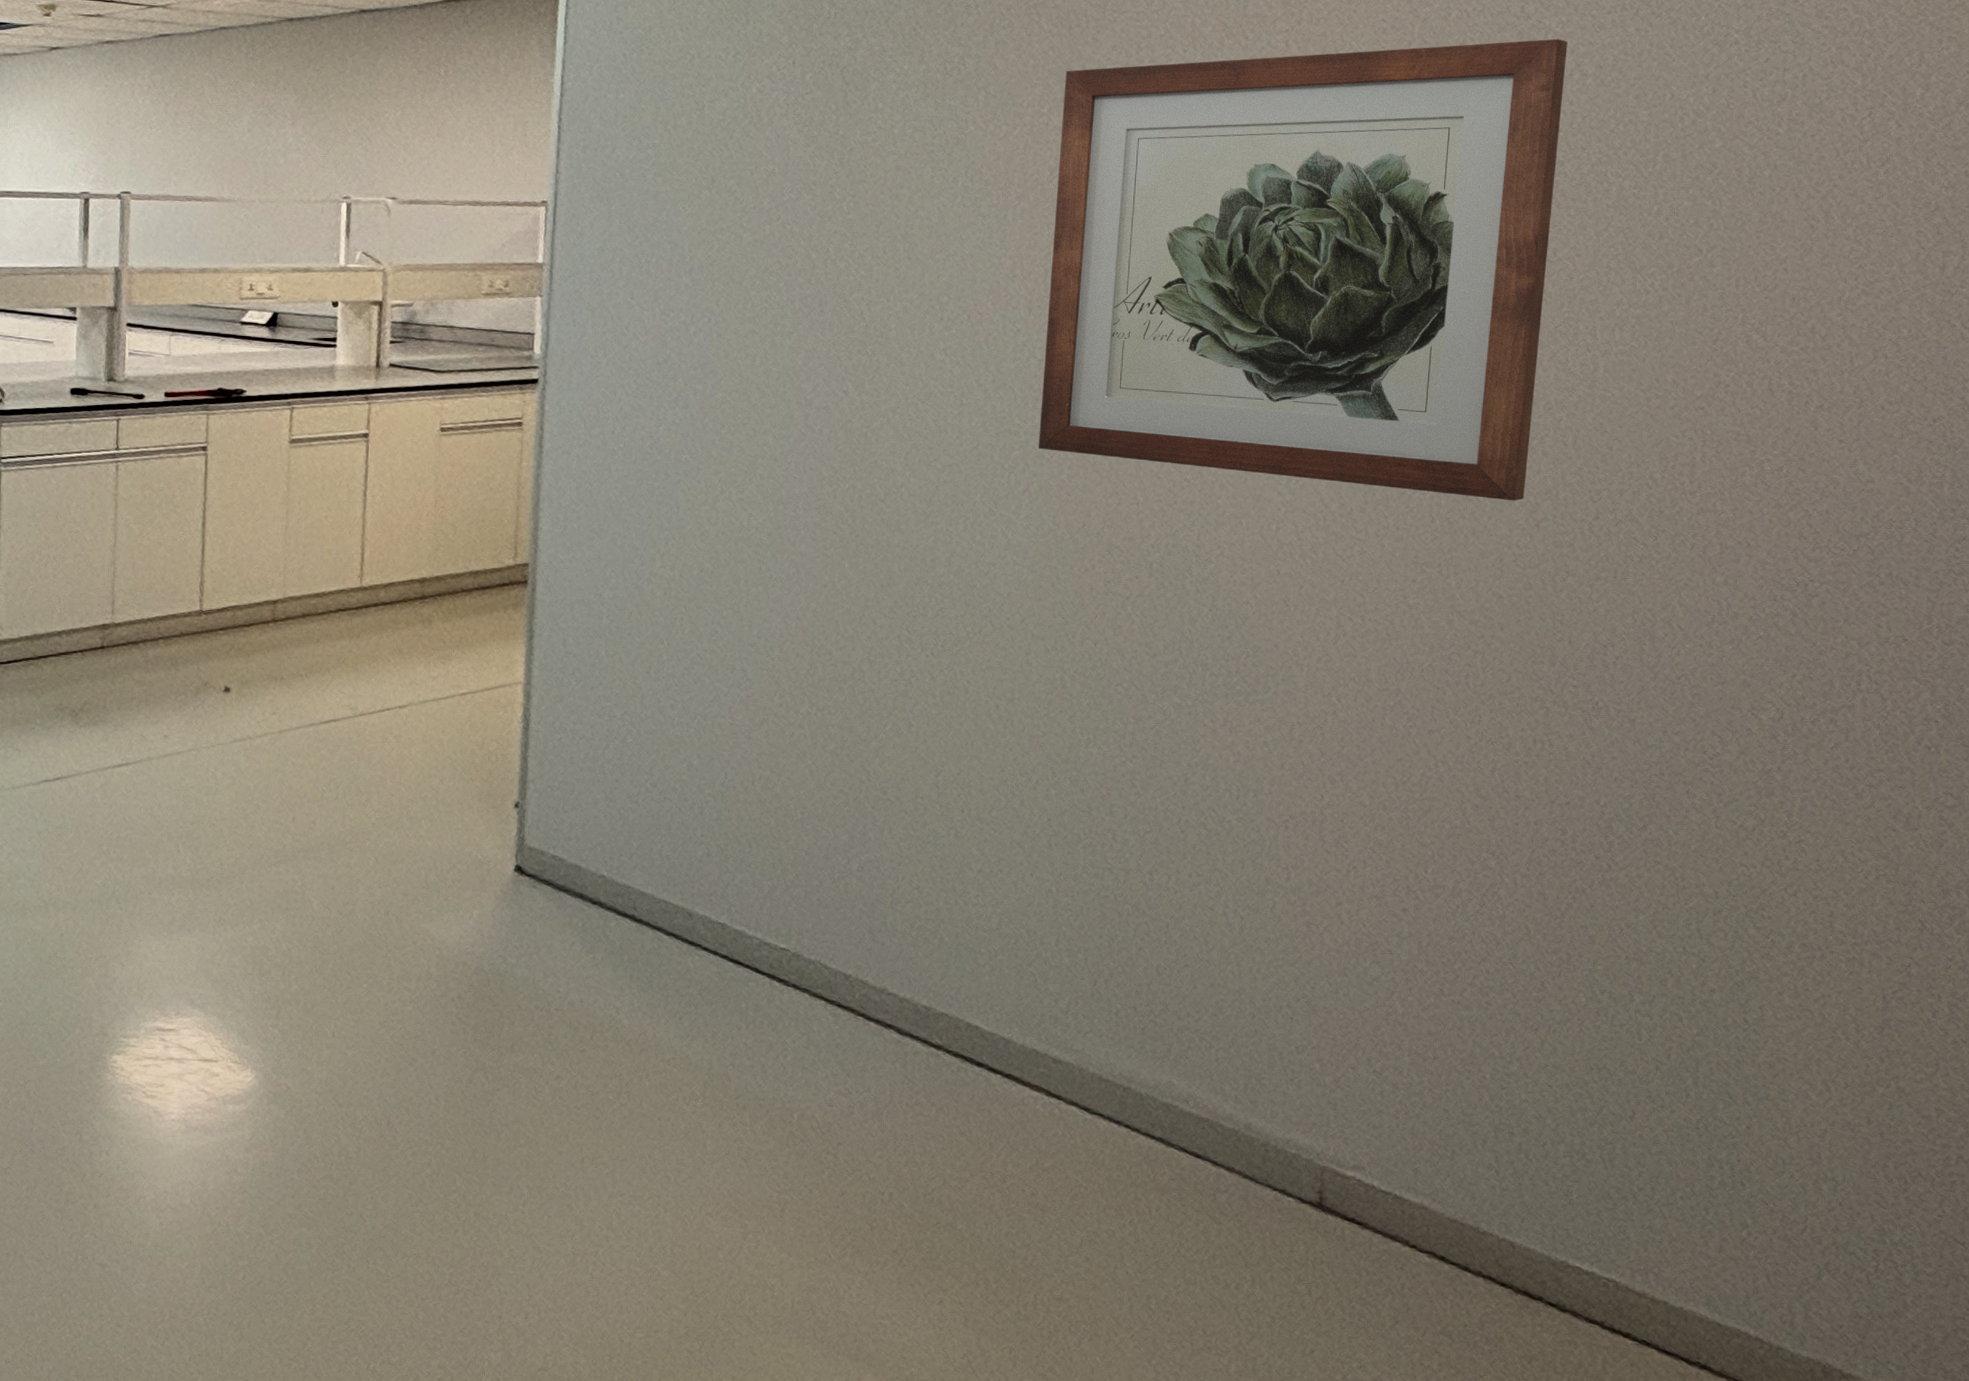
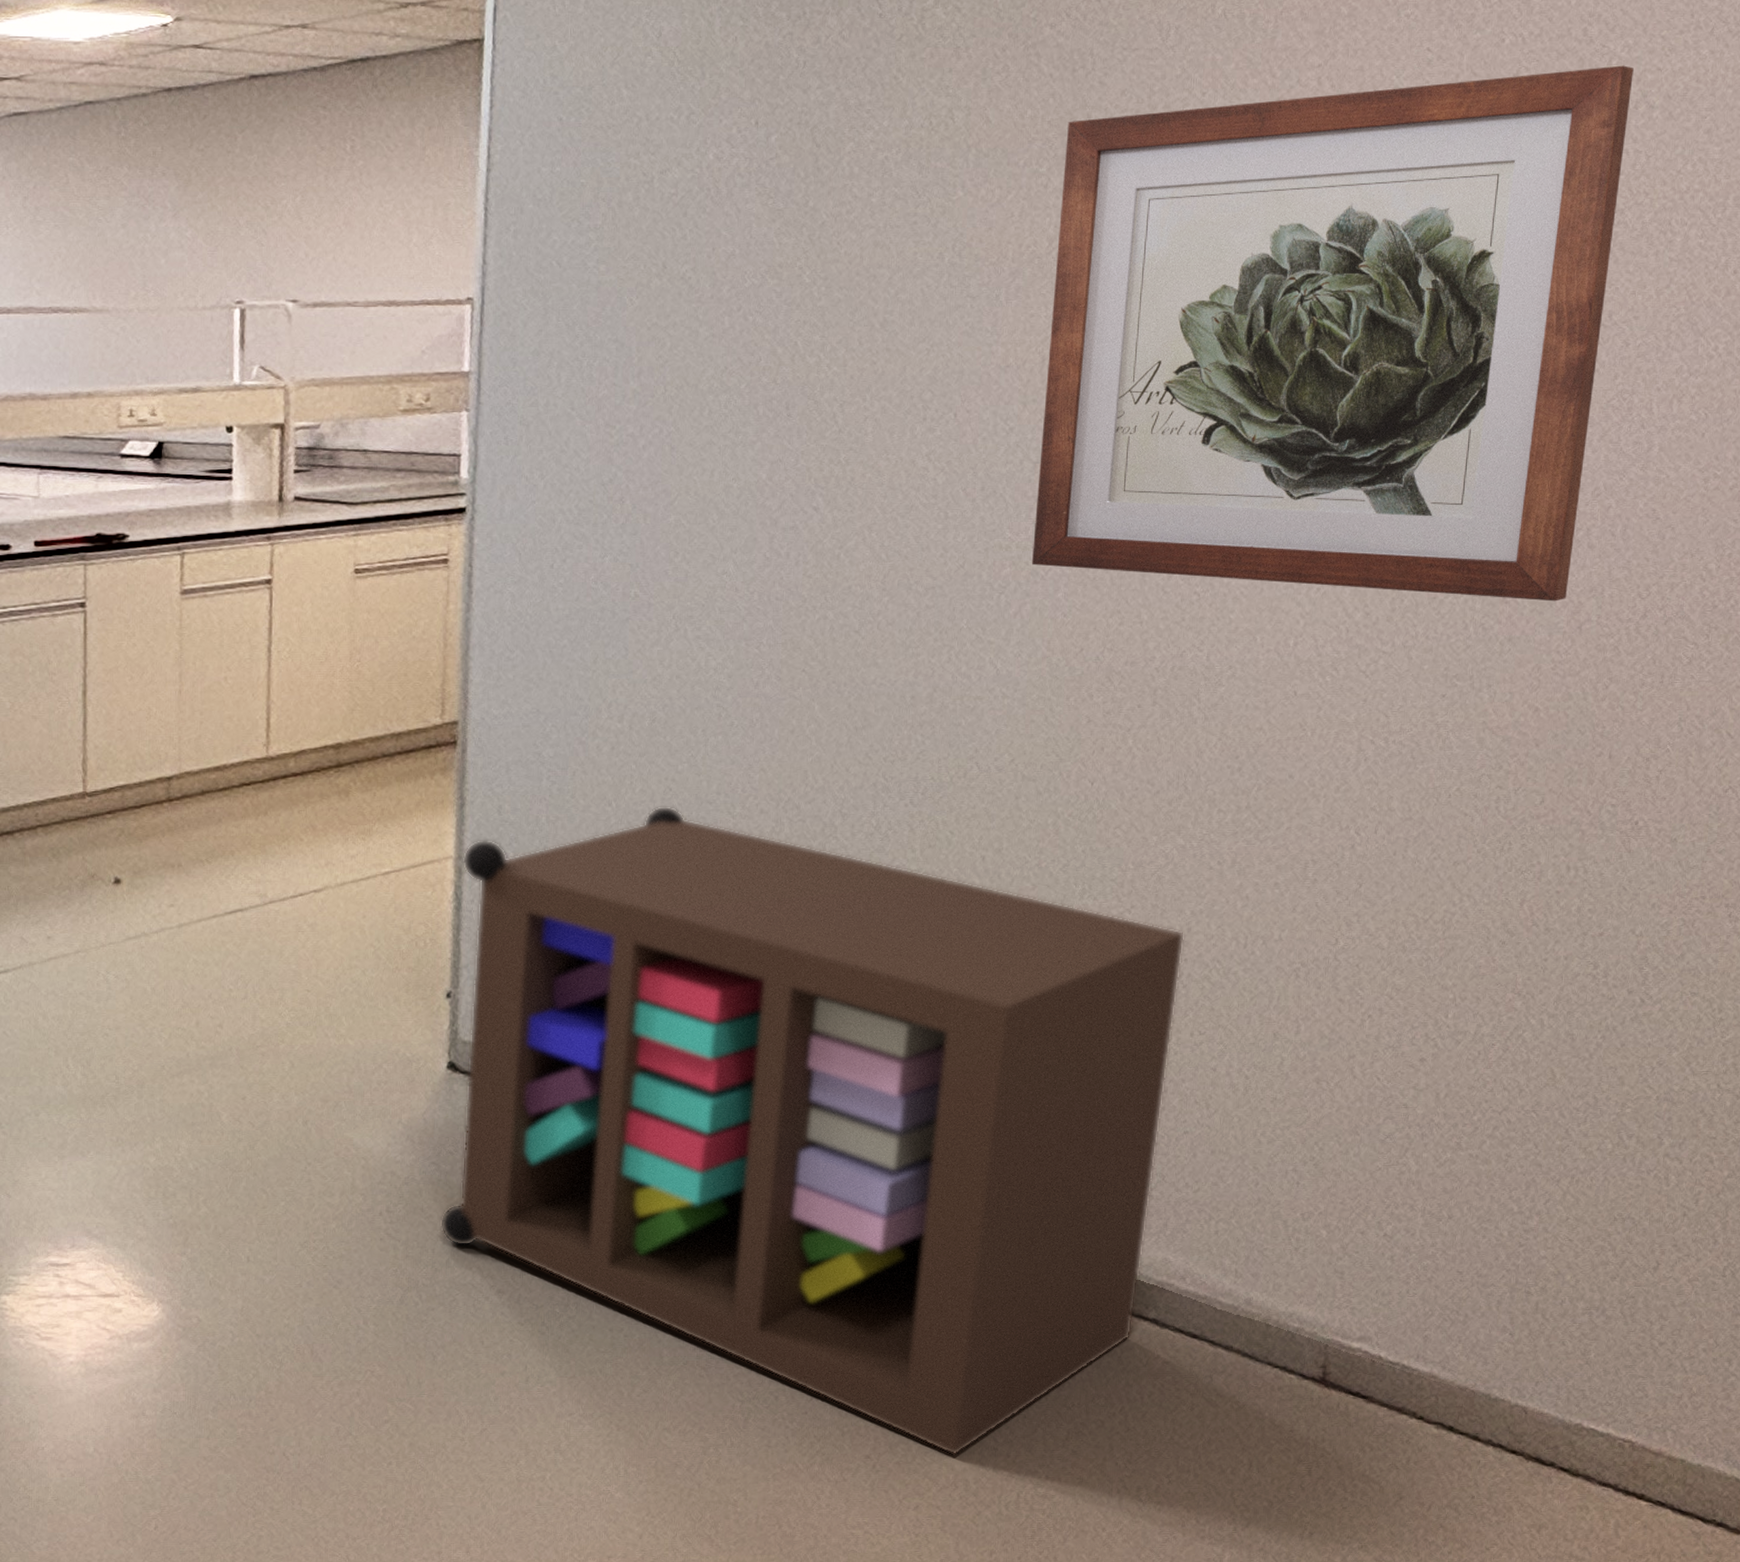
storage cabinet: none [505,646,1183,1256] -> present [439,806,1185,1456]

